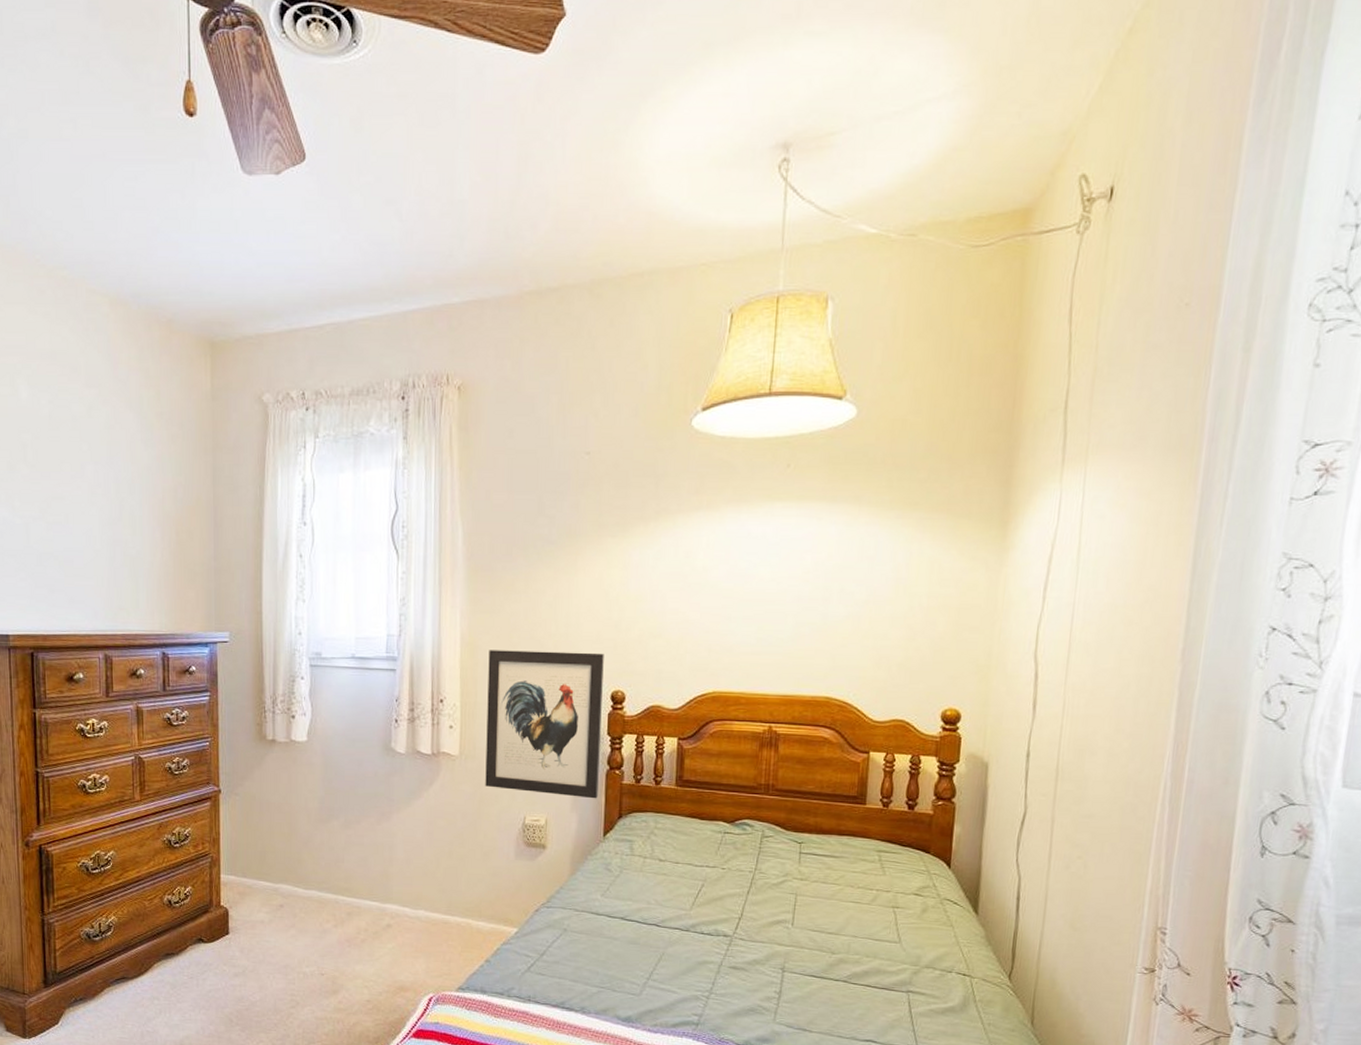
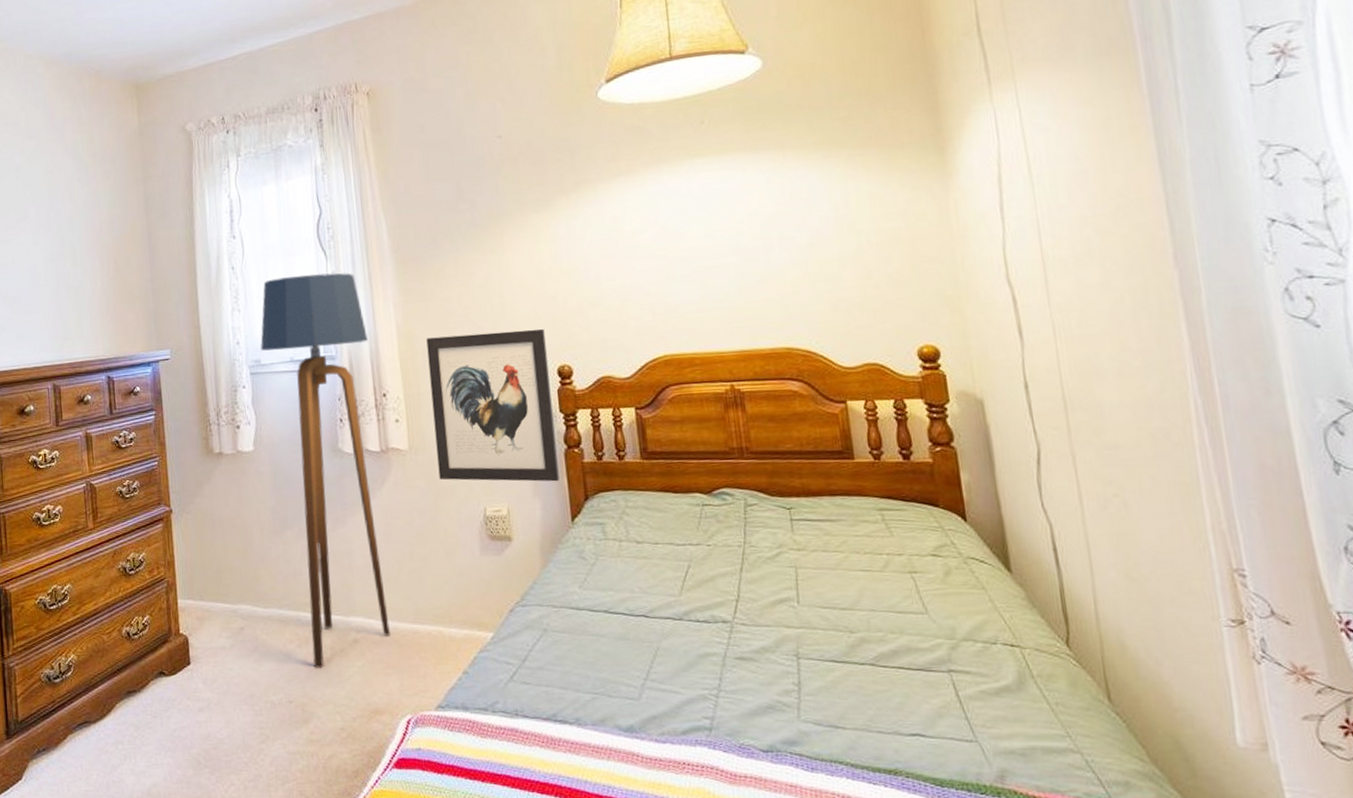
floor lamp: none [323,572,431,947] -> present [260,273,390,668]

